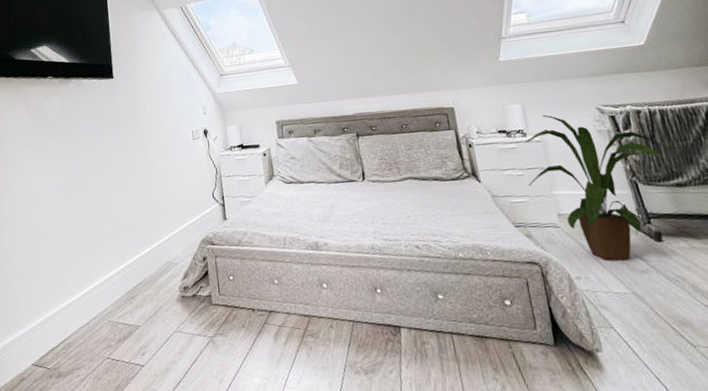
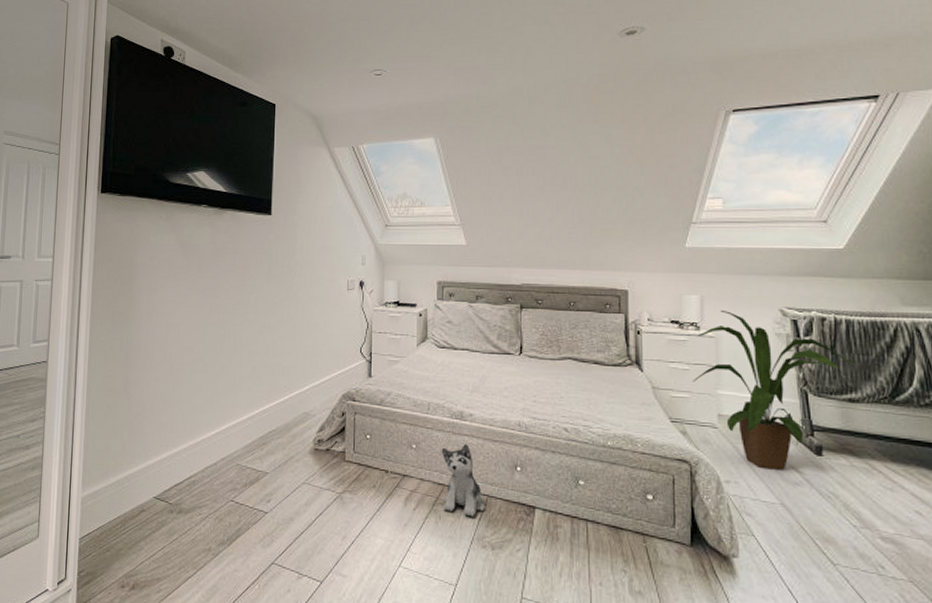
plush toy: none [302,272,352,344] -> present [441,443,485,517]

